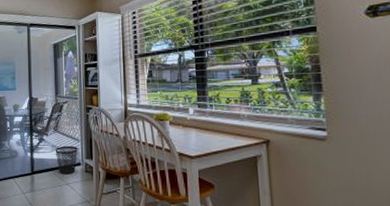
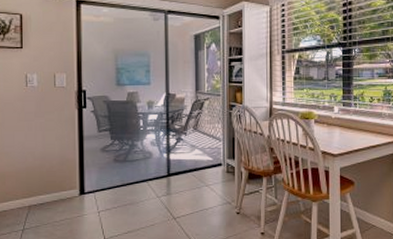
wastebasket: present [55,146,78,175] -> none [194,145,219,176]

